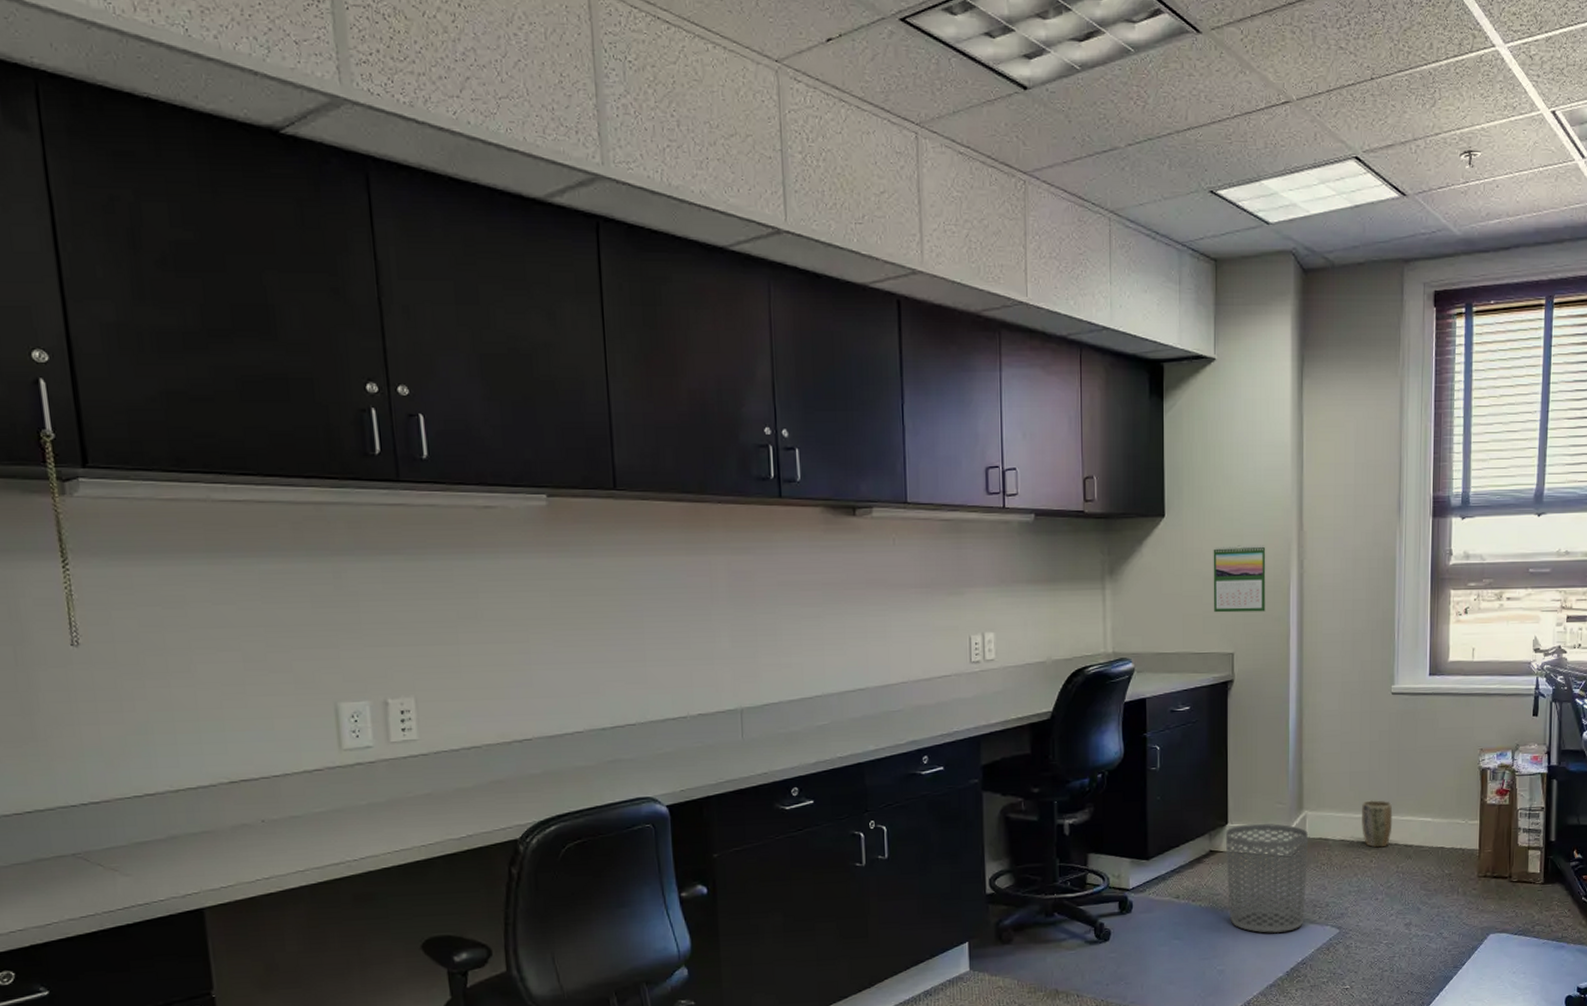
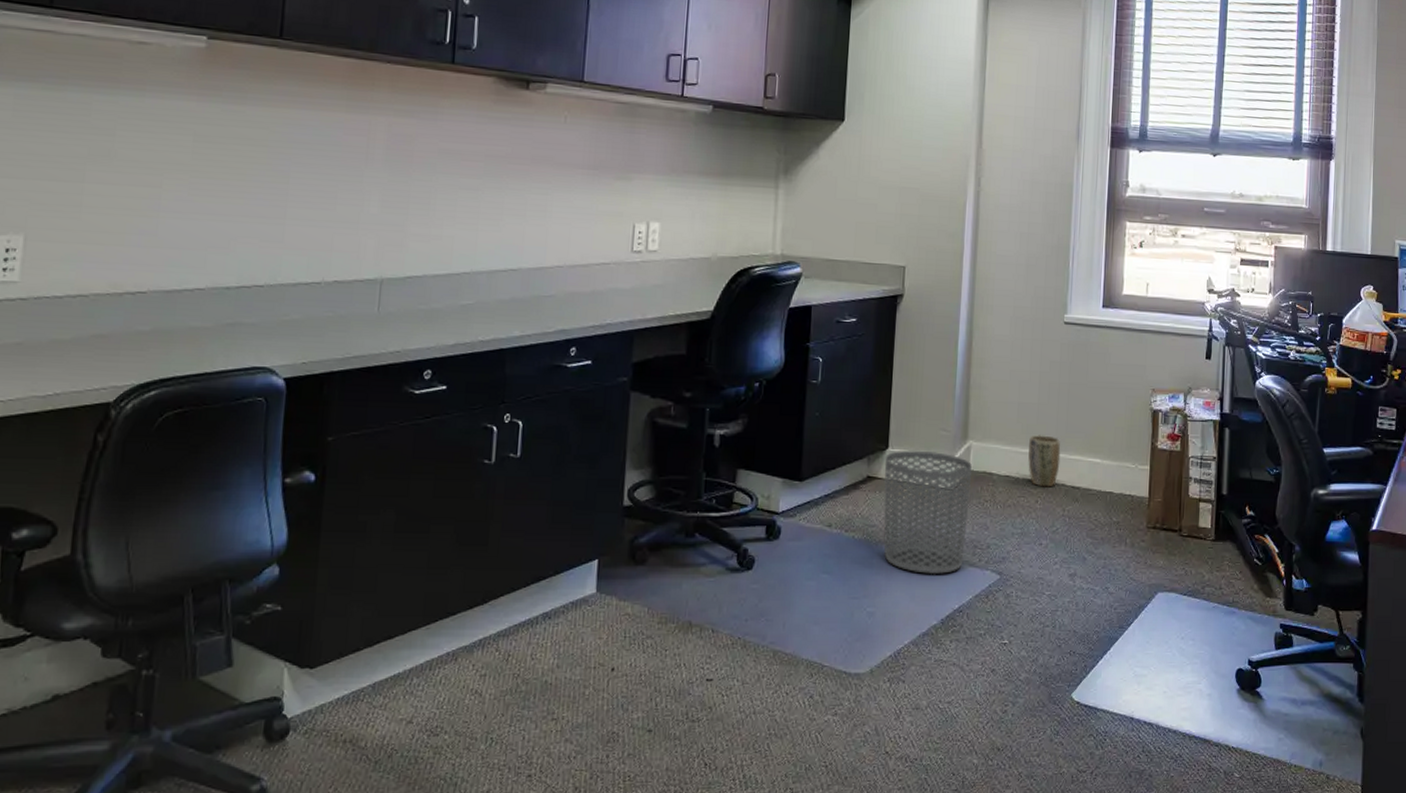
calendar: present [1213,545,1266,613] -> none [888,156,944,227]

